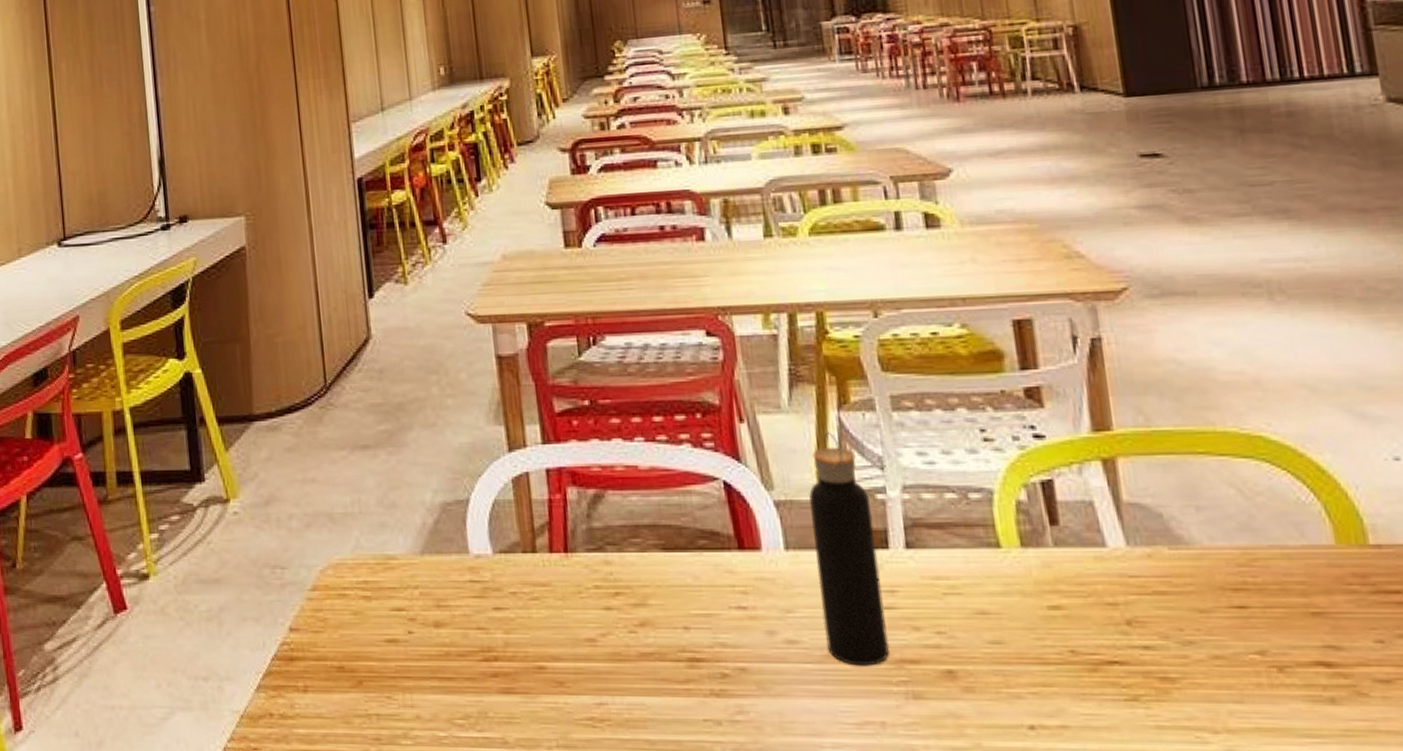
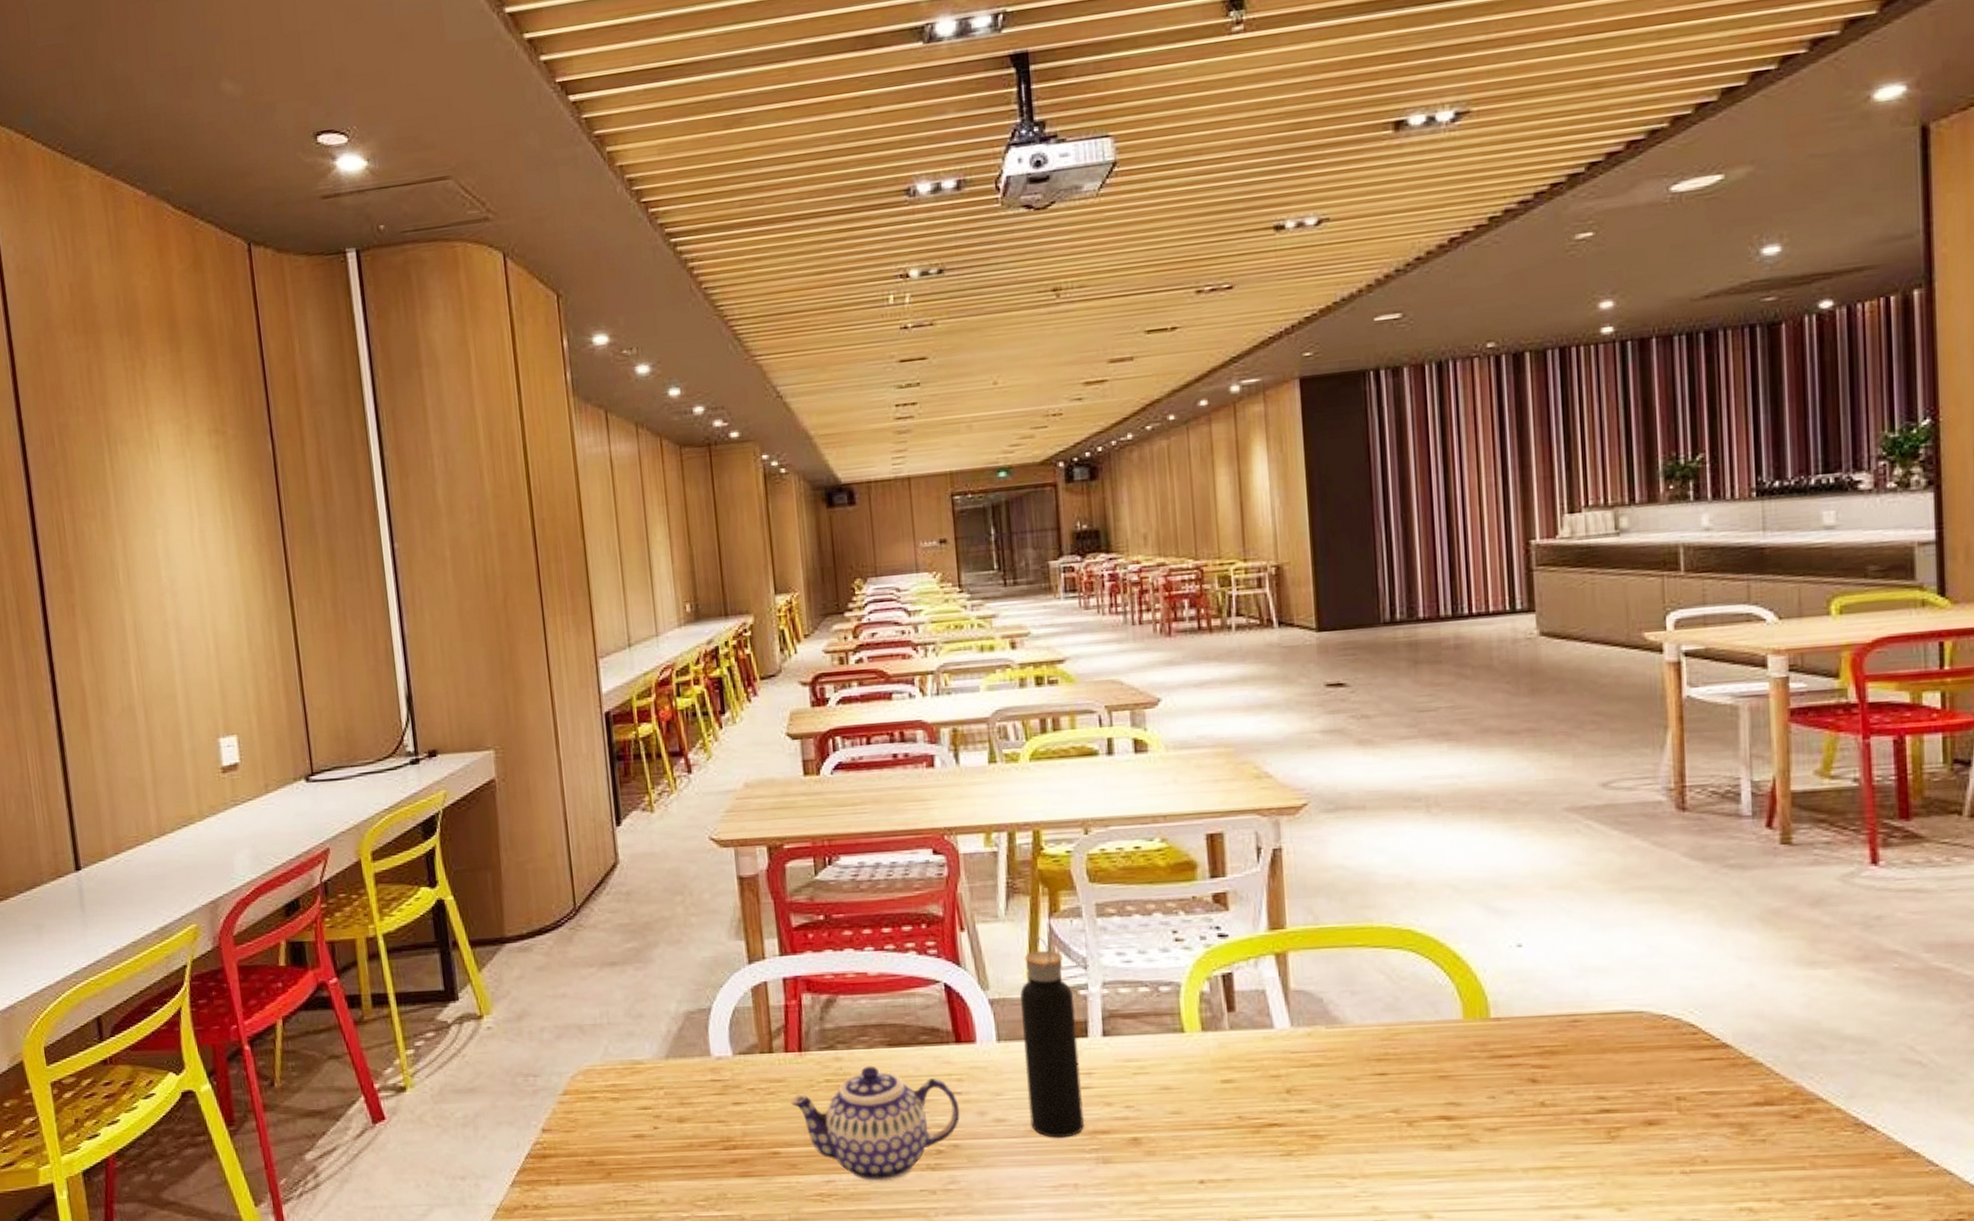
teapot: none [557,572,746,708] -> present [791,1066,960,1182]

